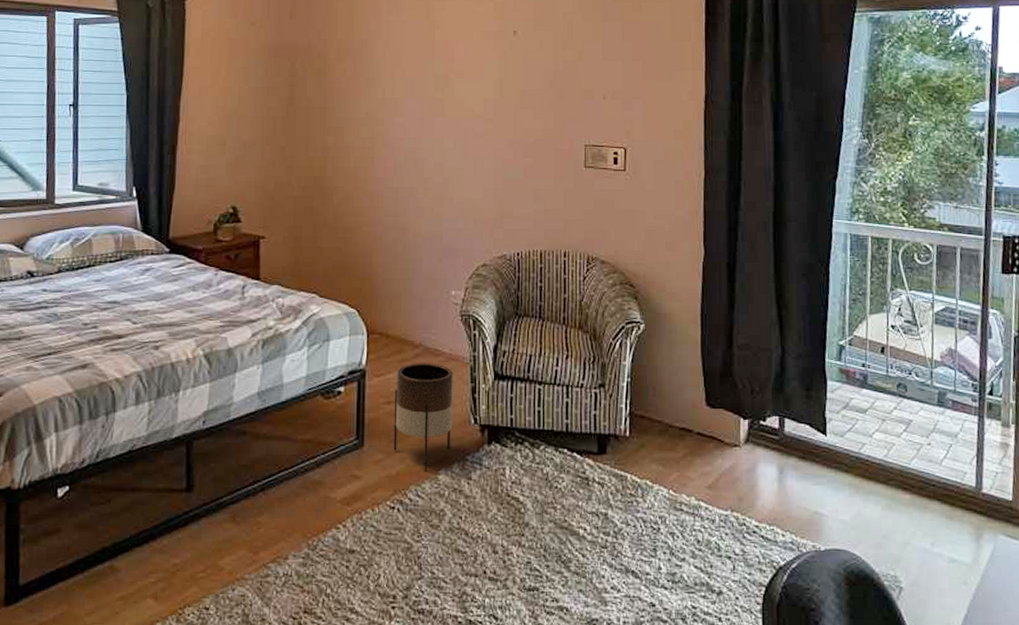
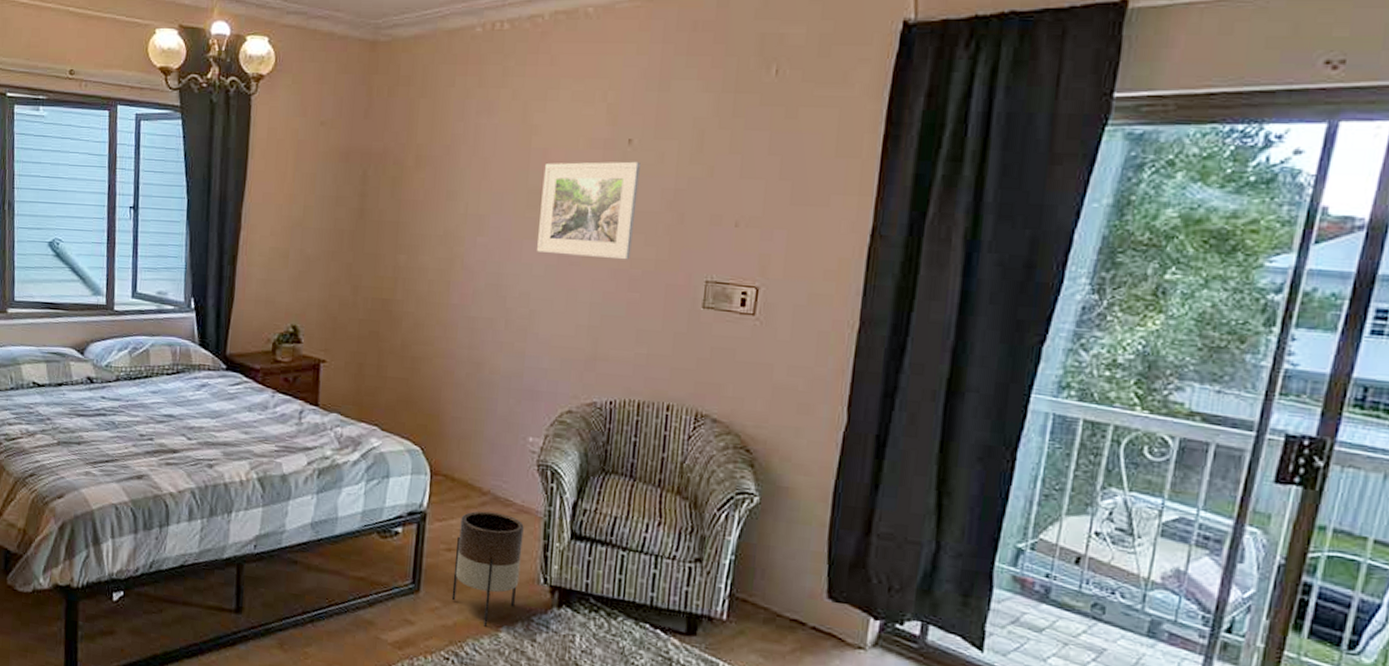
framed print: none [446,49,525,131] -> present [537,161,640,260]

